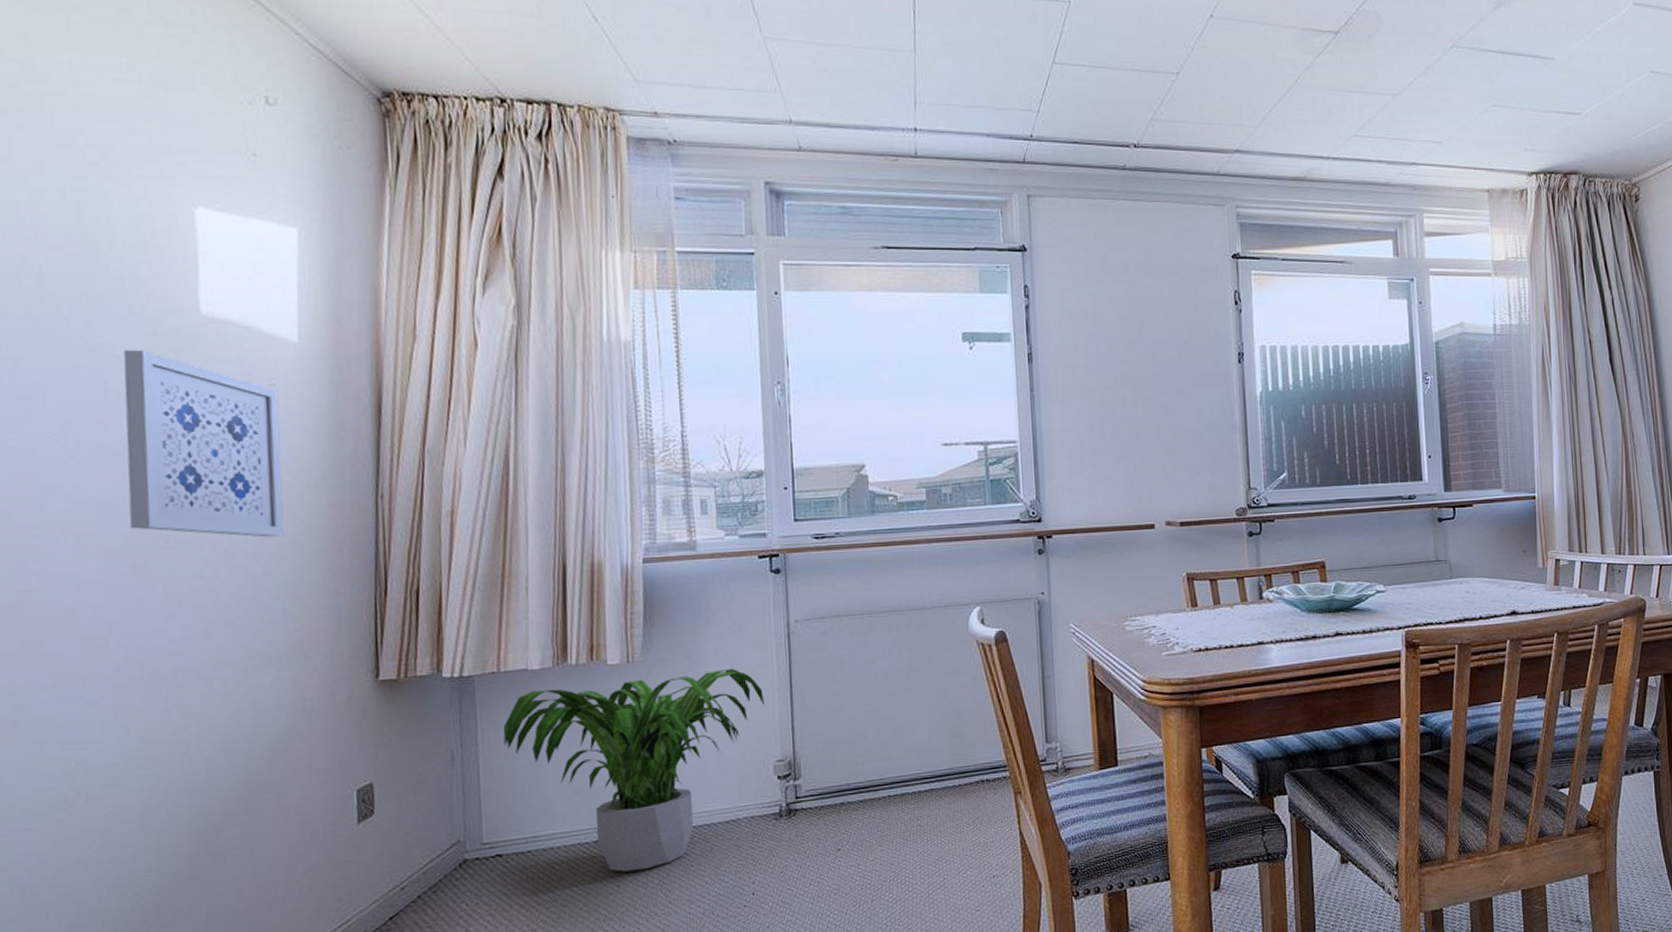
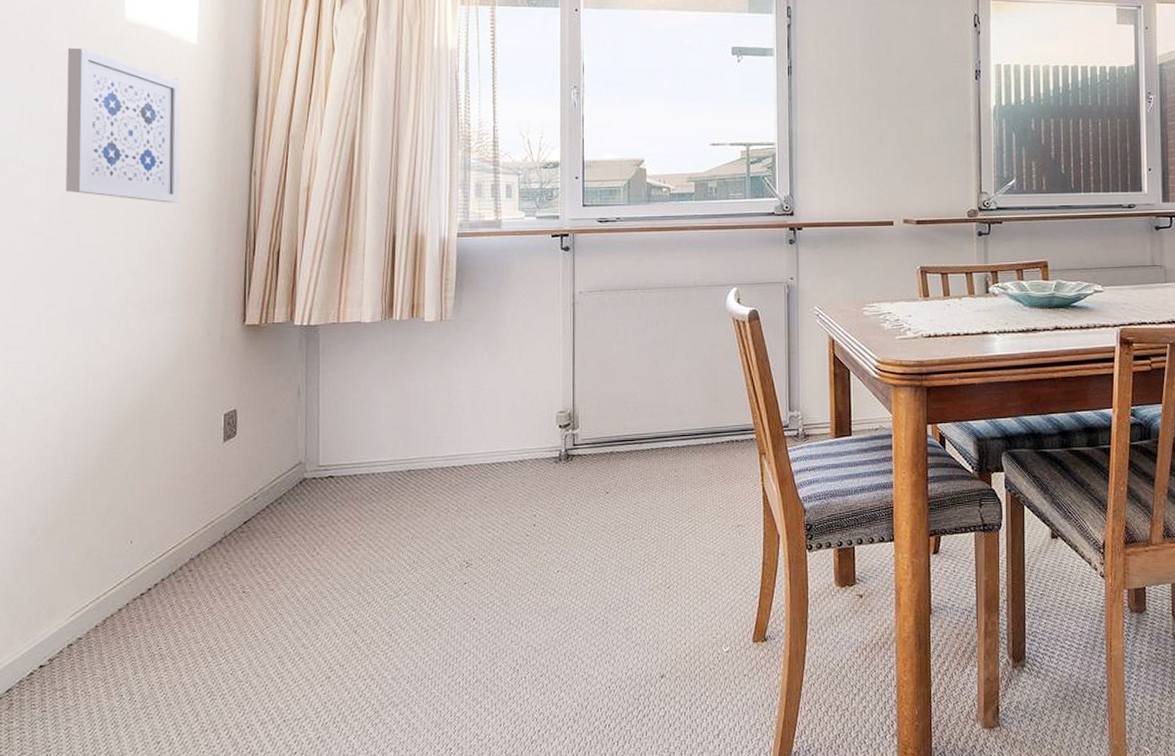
potted plant: present [503,669,765,872] -> none [339,331,552,498]

